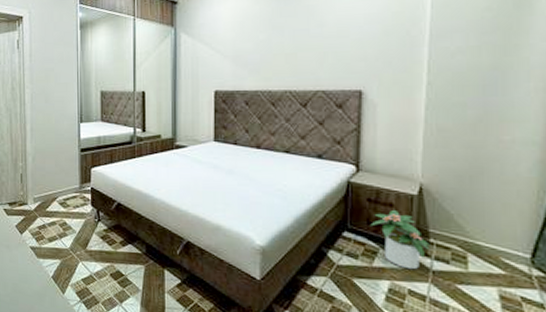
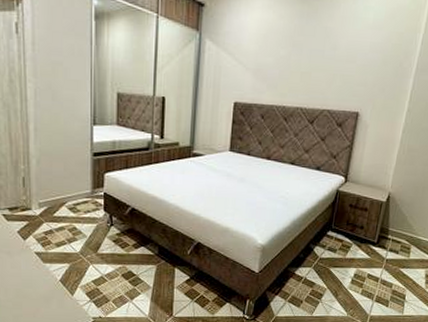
potted plant: present [370,209,430,269] -> none [349,213,388,258]

